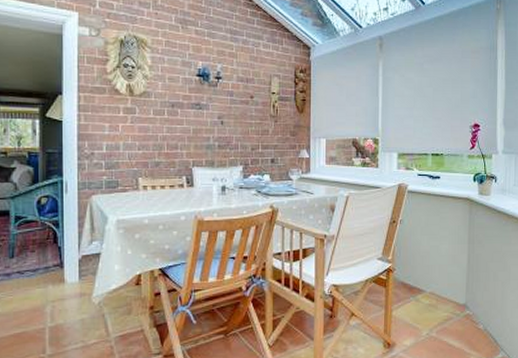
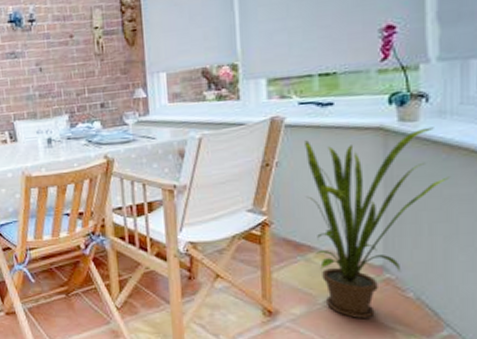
house plant: none [419,201,507,347] -> present [305,127,450,318]

